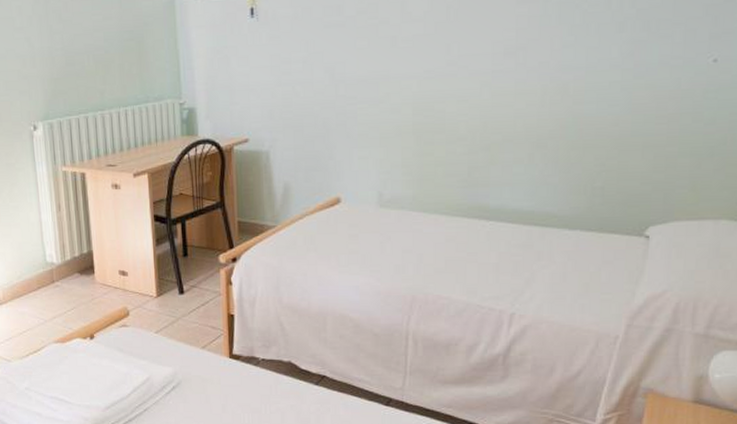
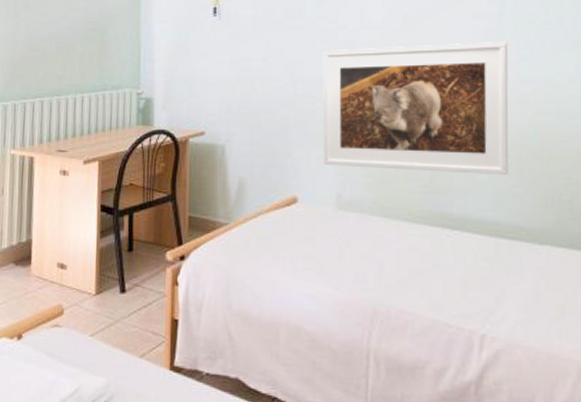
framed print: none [363,29,552,166] -> present [323,42,509,174]

